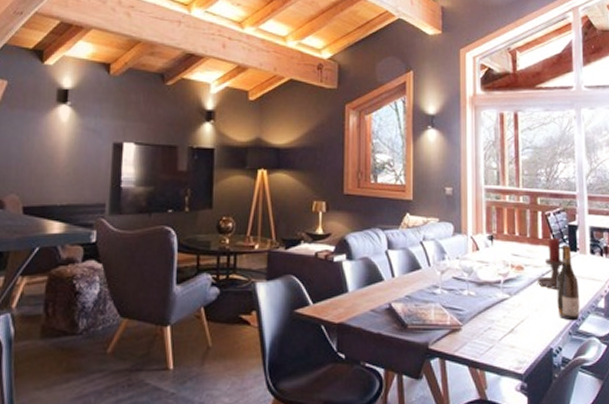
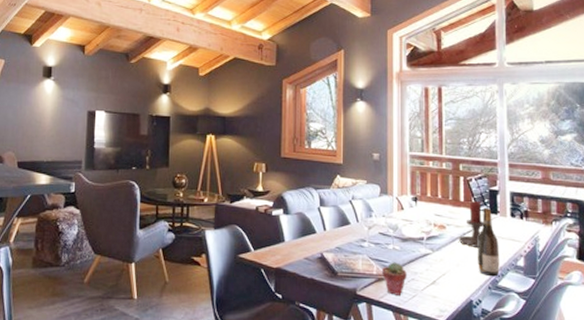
potted succulent: none [457,310,483,348] -> present [382,262,407,295]

